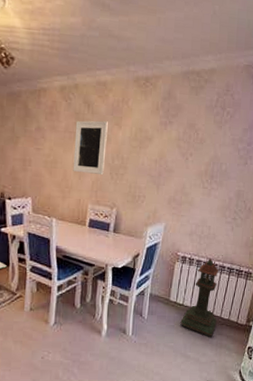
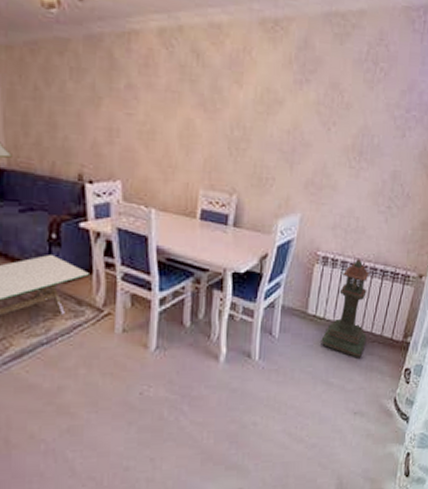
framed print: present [73,120,108,176] -> none [177,76,224,151]

